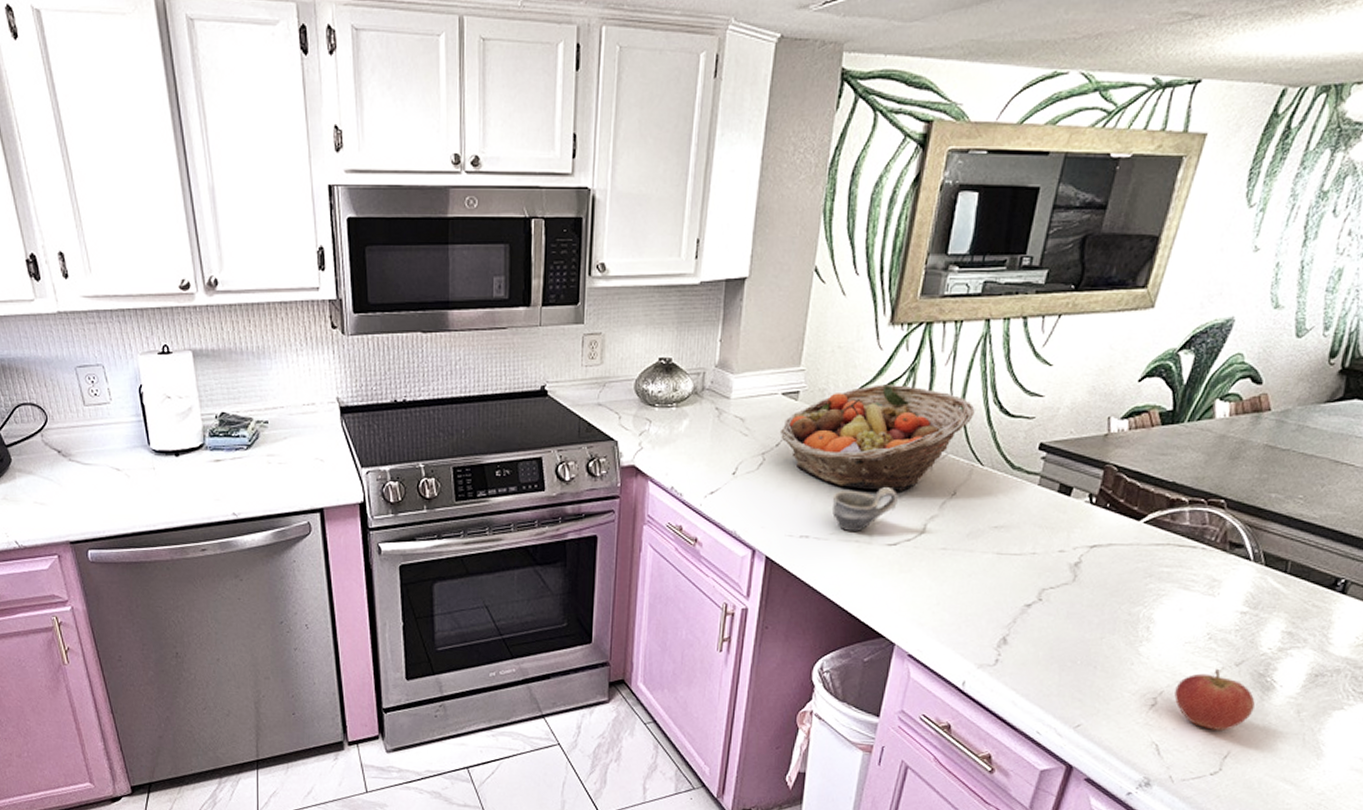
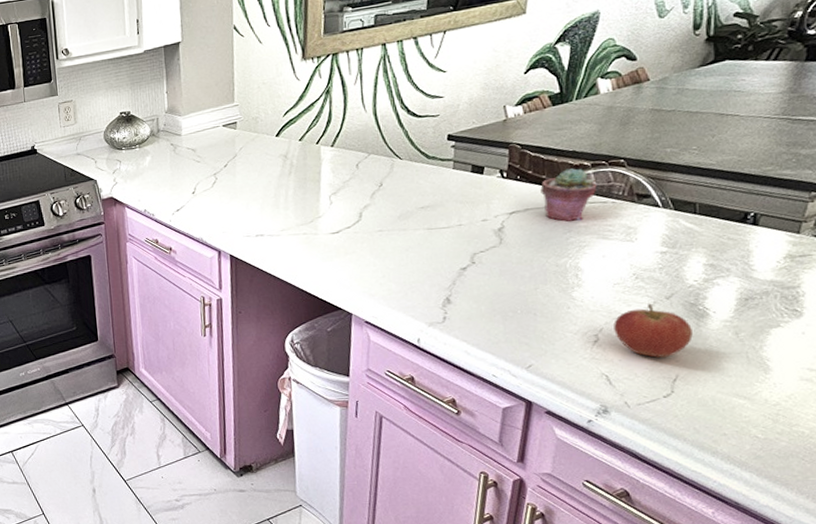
fruit basket: present [779,384,975,491] -> none [225,105,387,192]
cup: present [831,487,899,533] -> none [278,187,334,227]
potted succulent: none [1128,503,1190,566] -> present [540,168,597,223]

